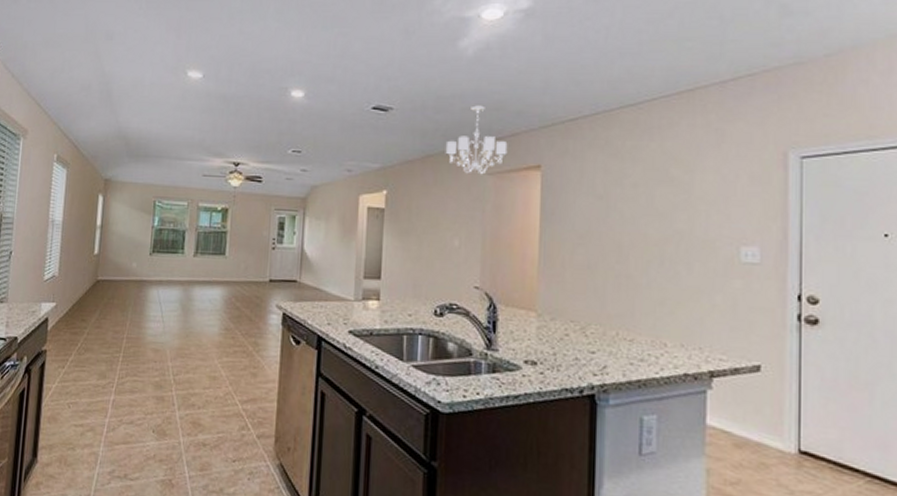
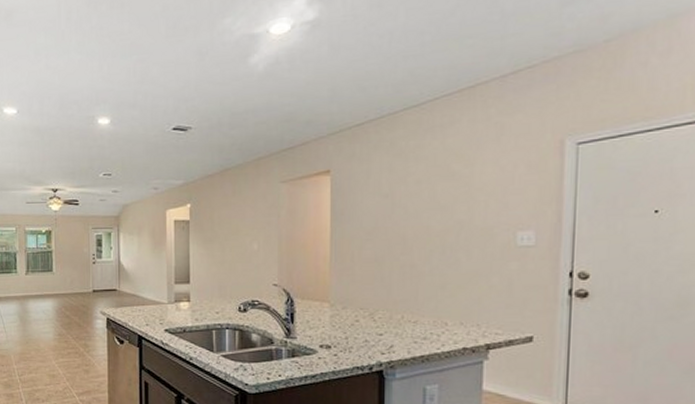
chandelier: present [445,105,508,175] -> none [241,118,299,183]

